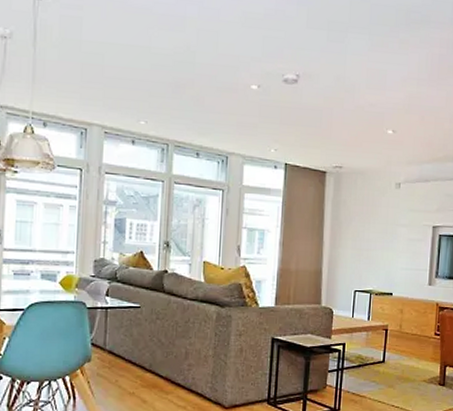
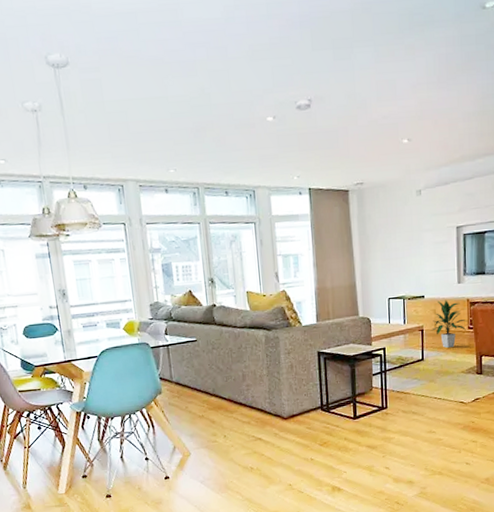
indoor plant: none [397,300,436,353] -> present [432,300,469,349]

